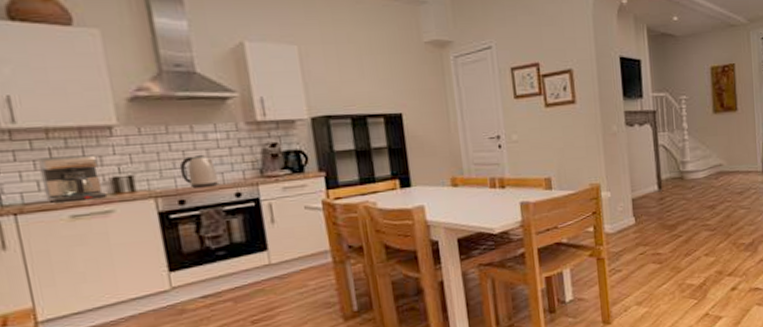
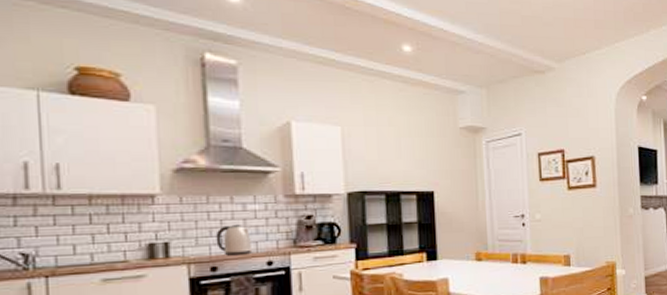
coffee maker: present [38,155,108,204] -> none [78,221,142,268]

